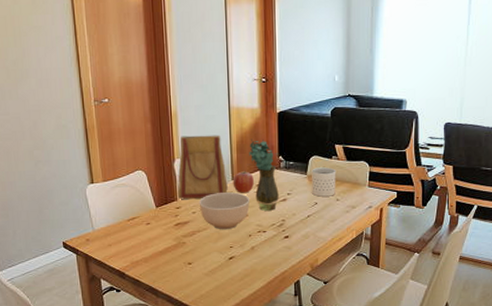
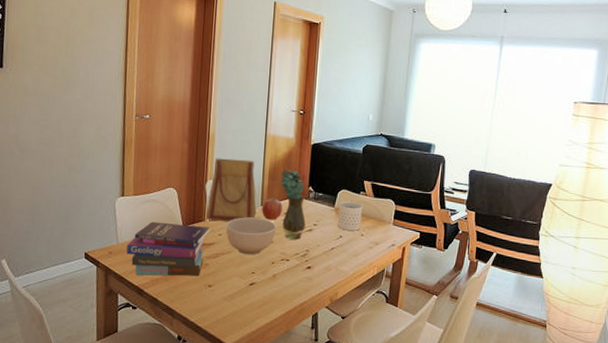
books: none [103,205,184,259] -> present [126,221,211,276]

